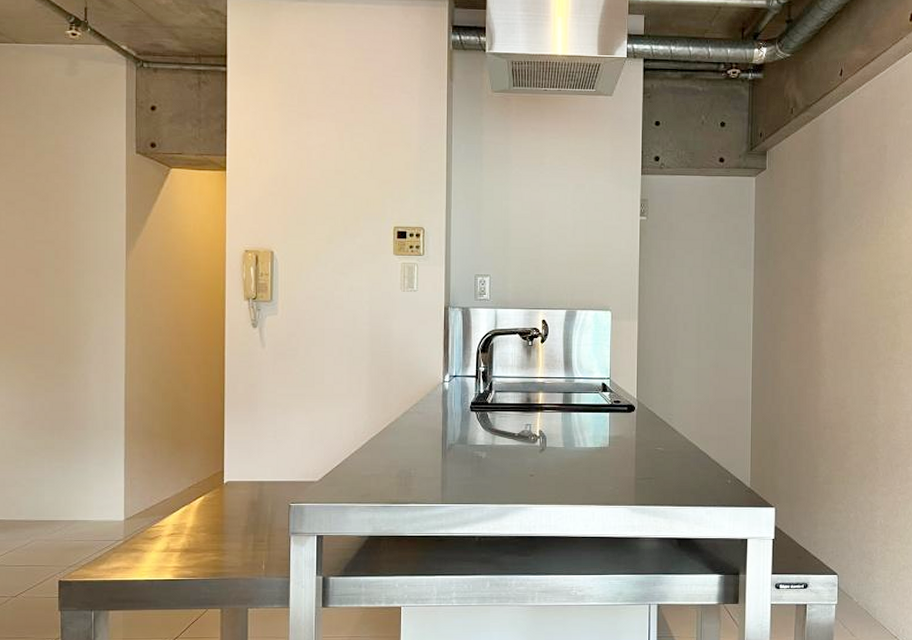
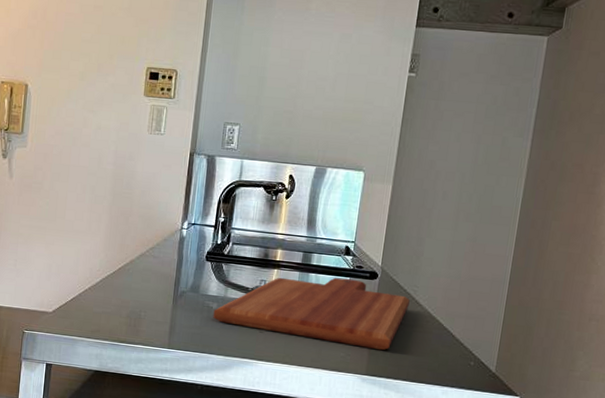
cutting board: none [483,414,666,480] -> present [213,277,410,351]

